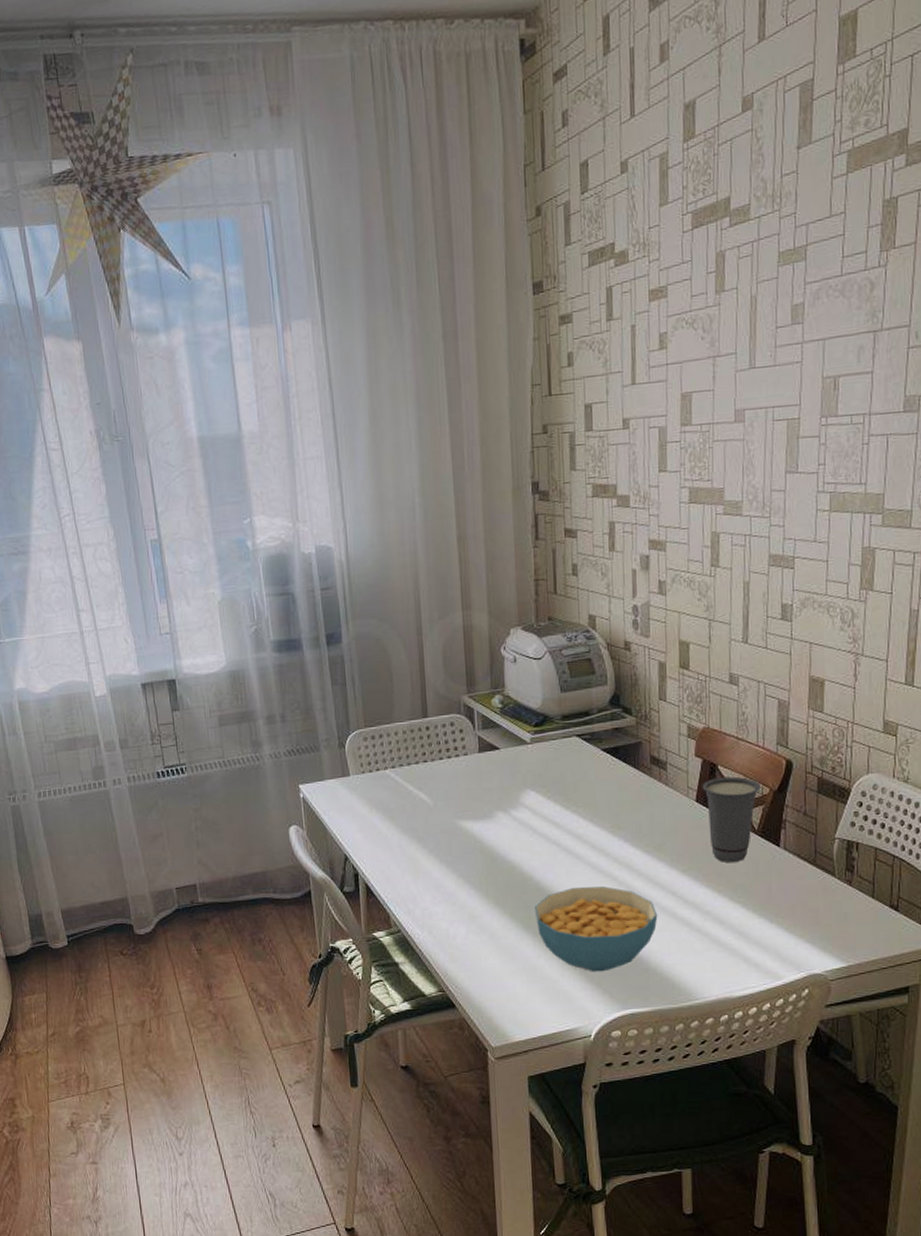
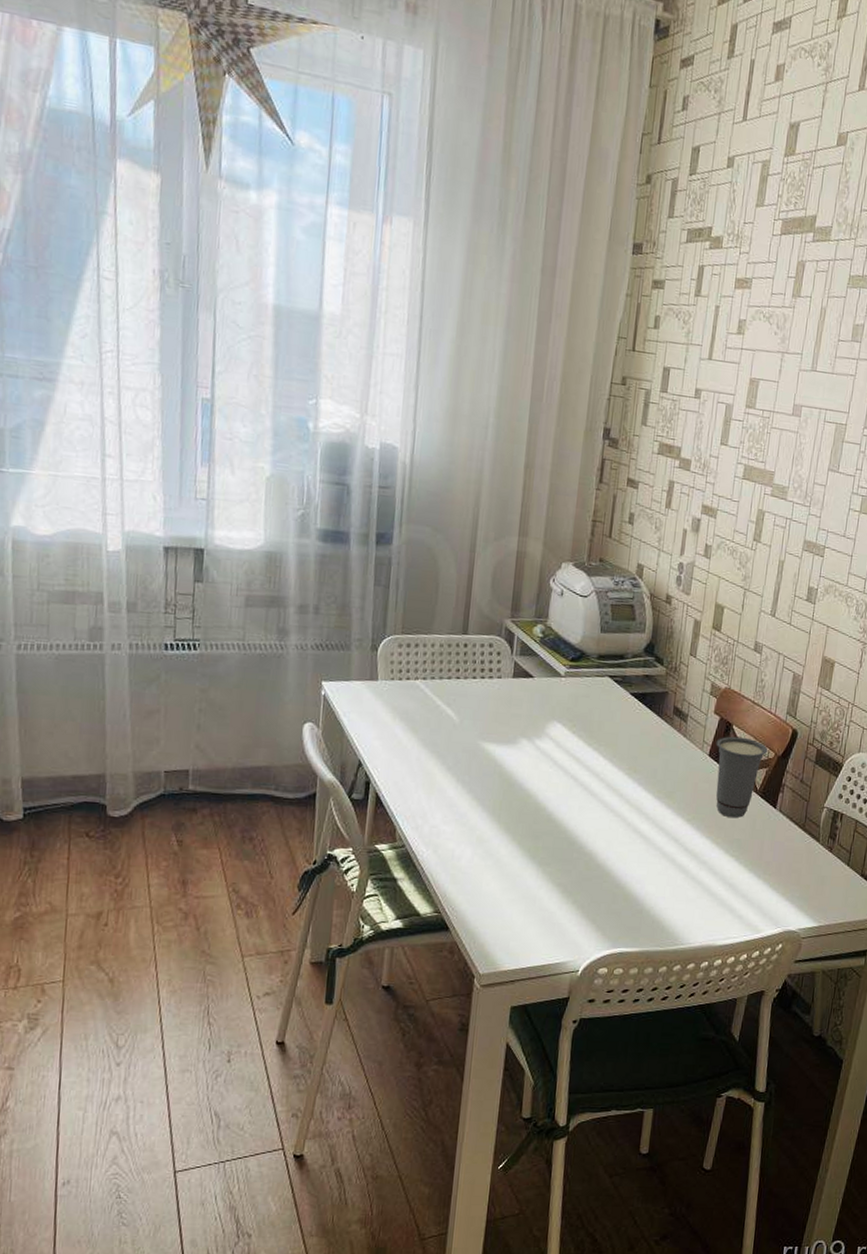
cereal bowl: present [535,886,658,972] -> none [543,822,659,909]

